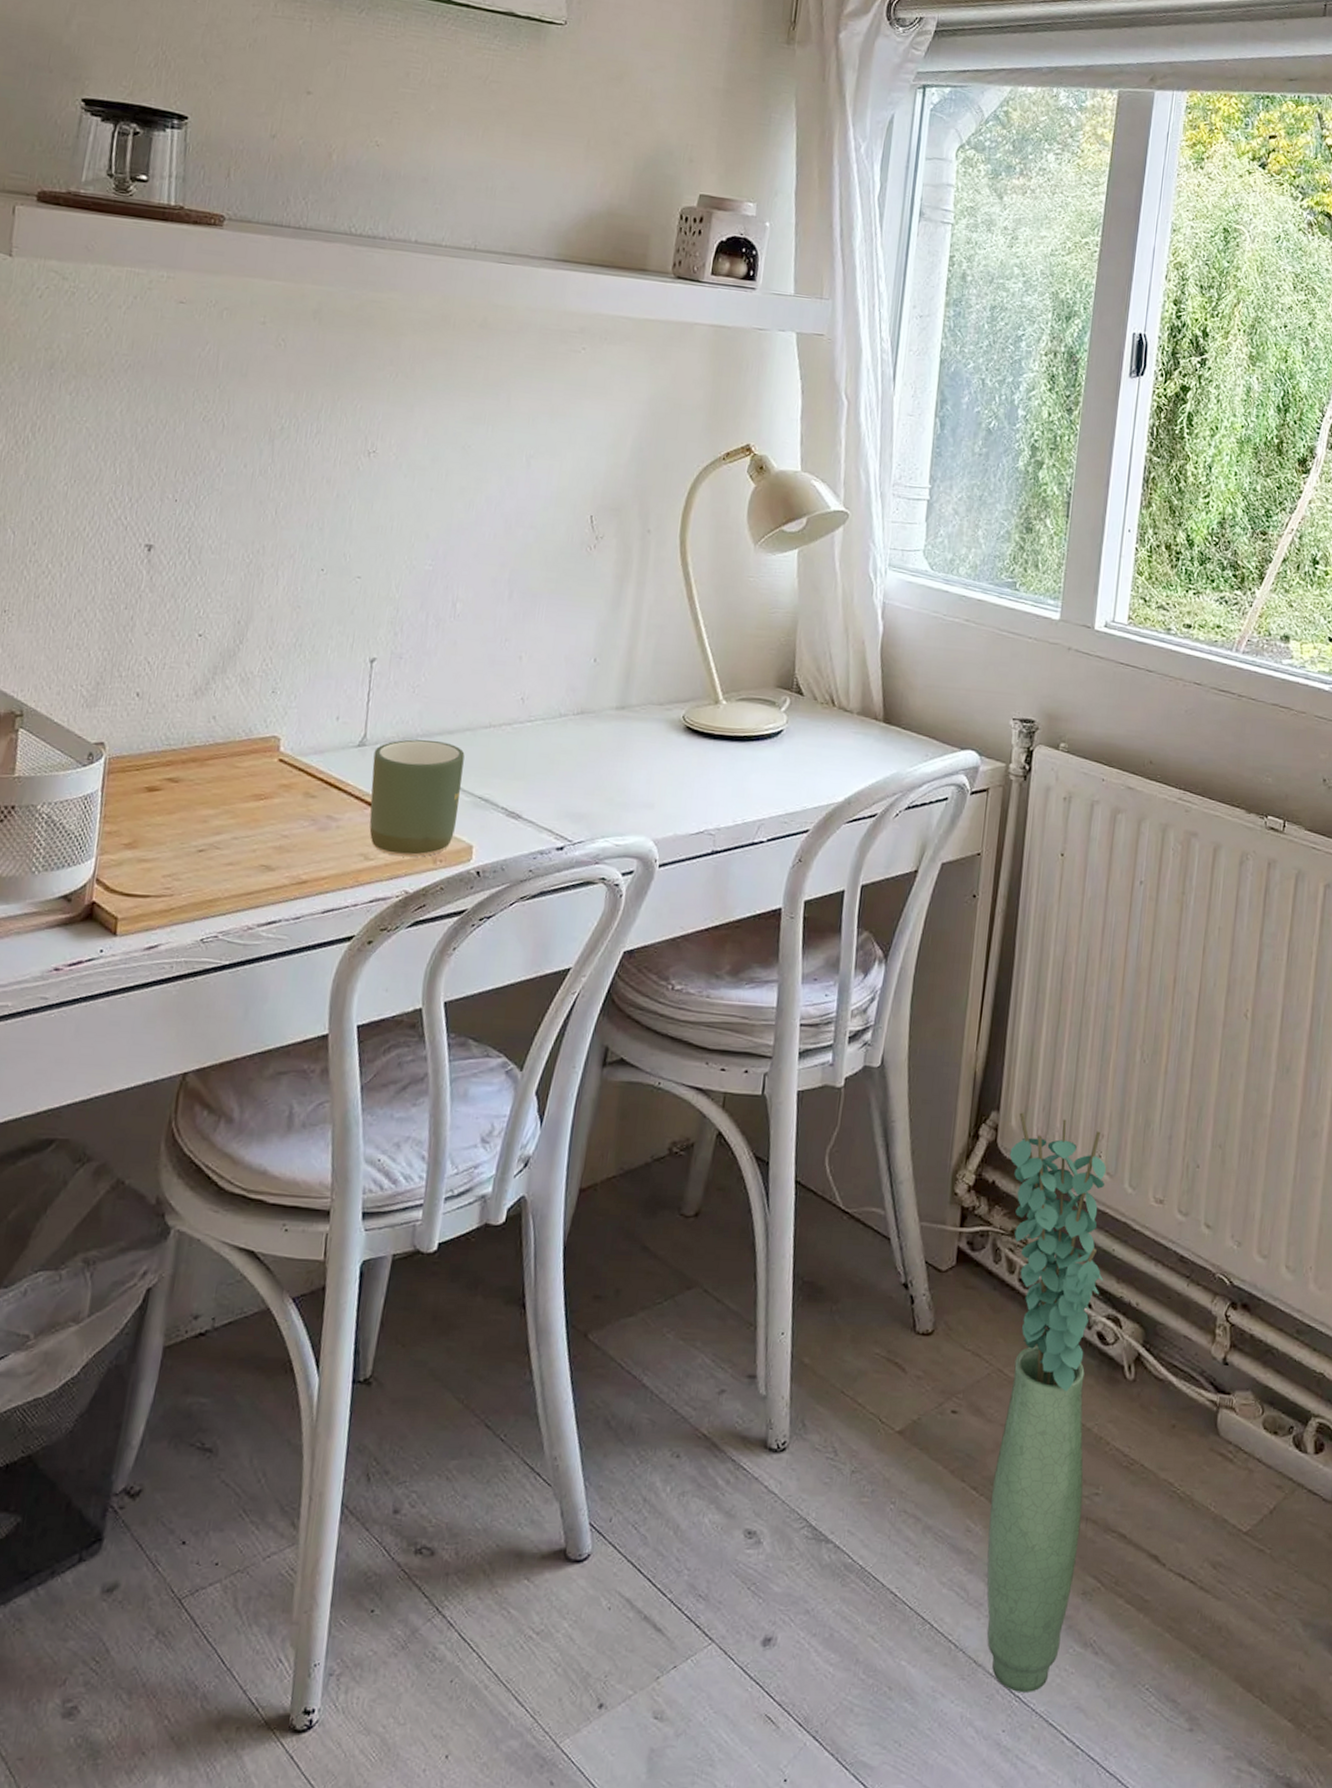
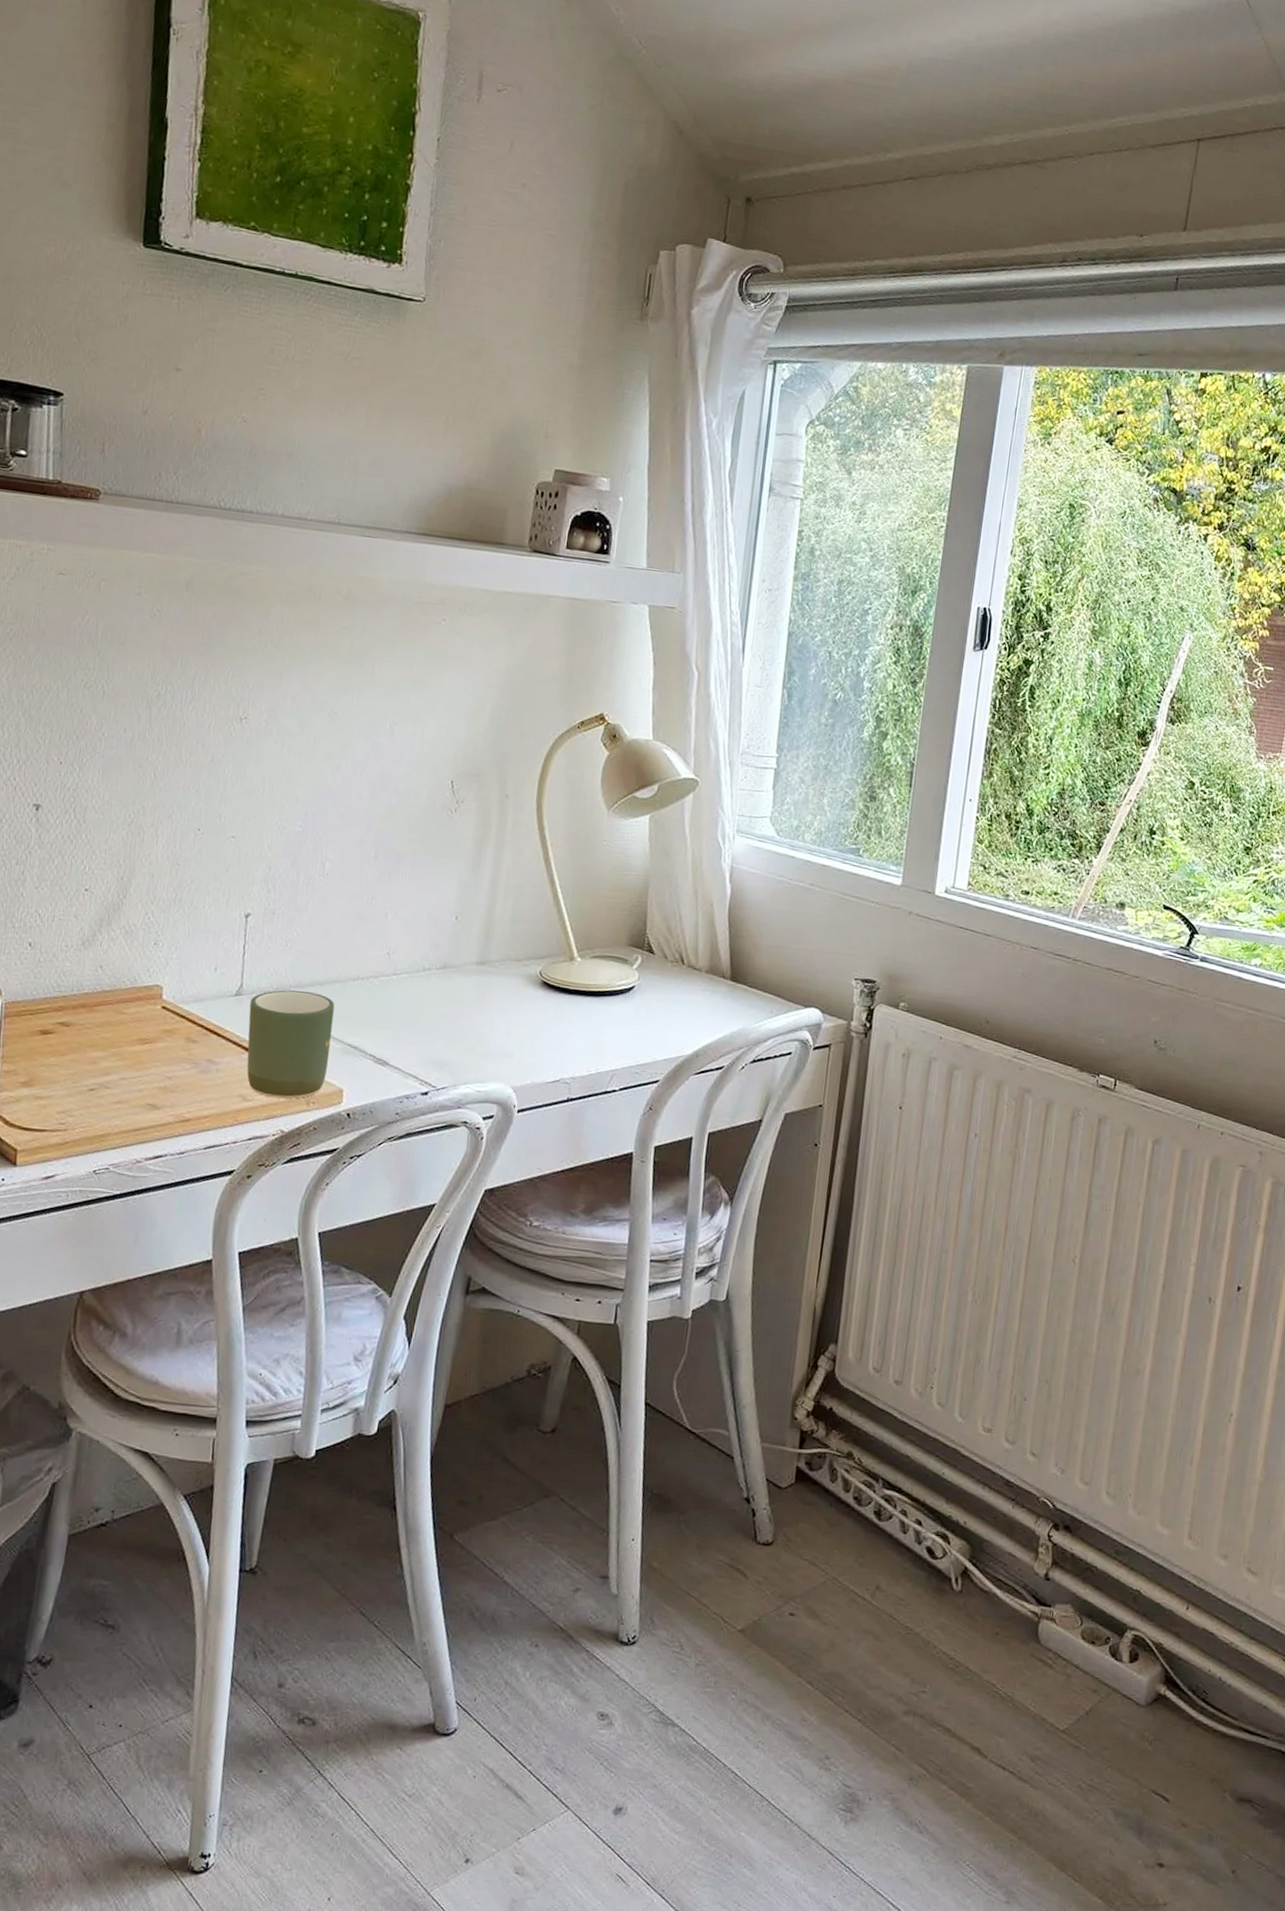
vase: present [986,1112,1107,1692] -> none [819,1345,938,1864]

